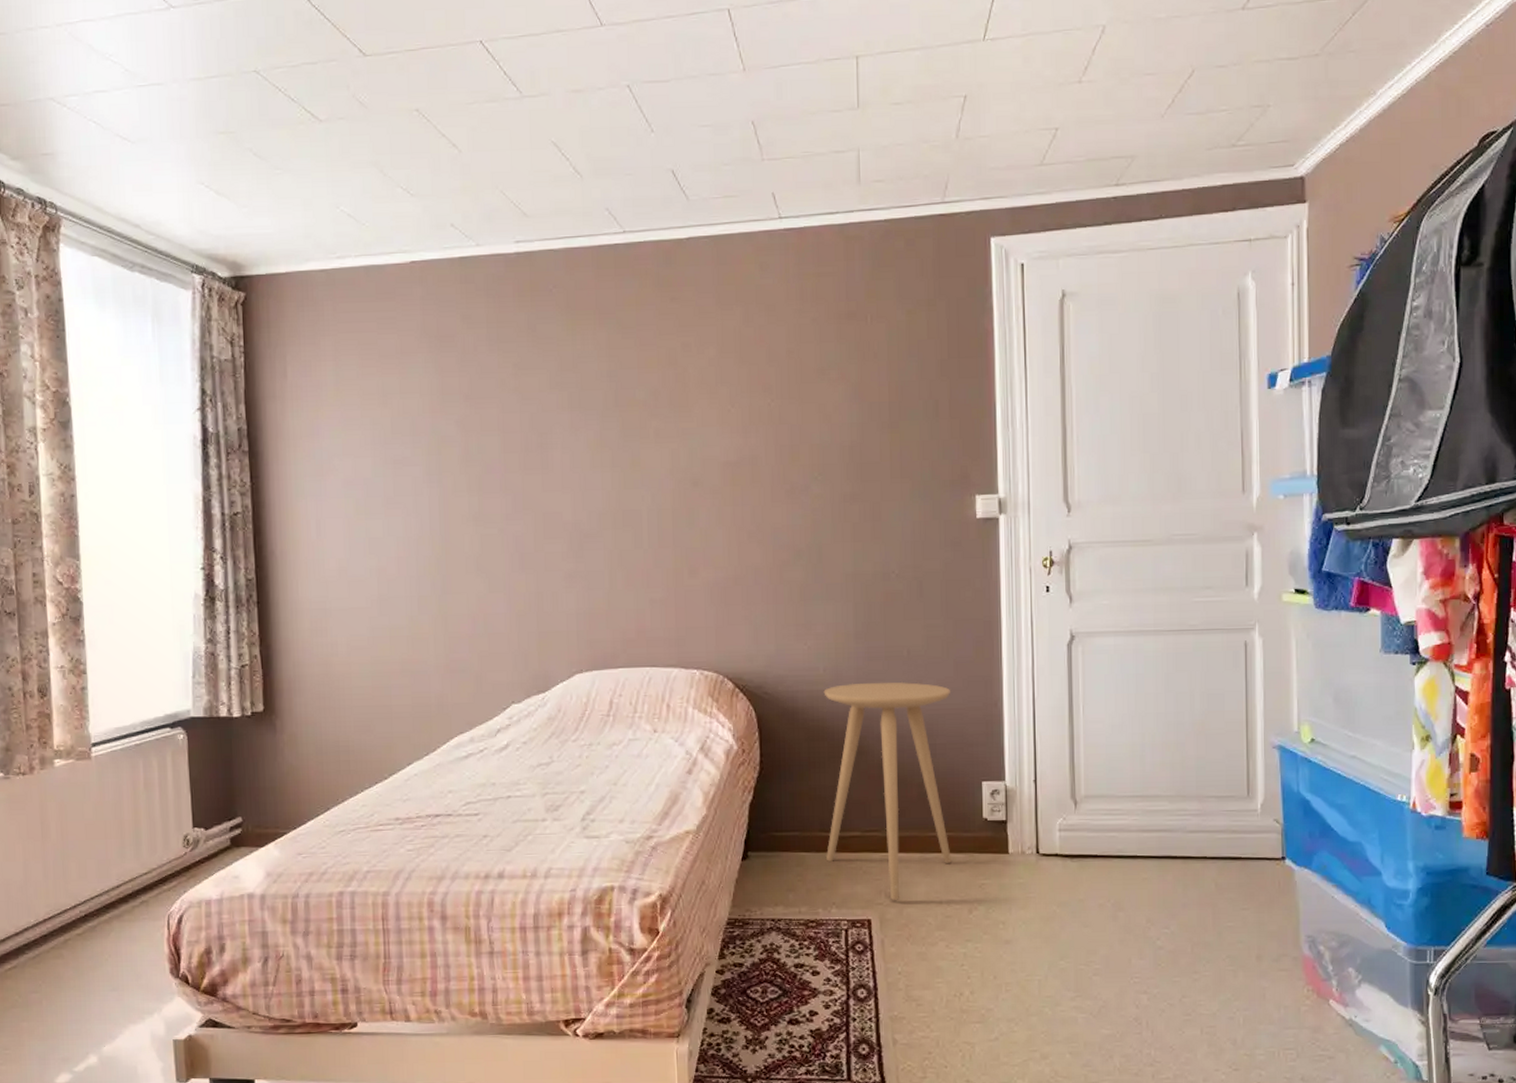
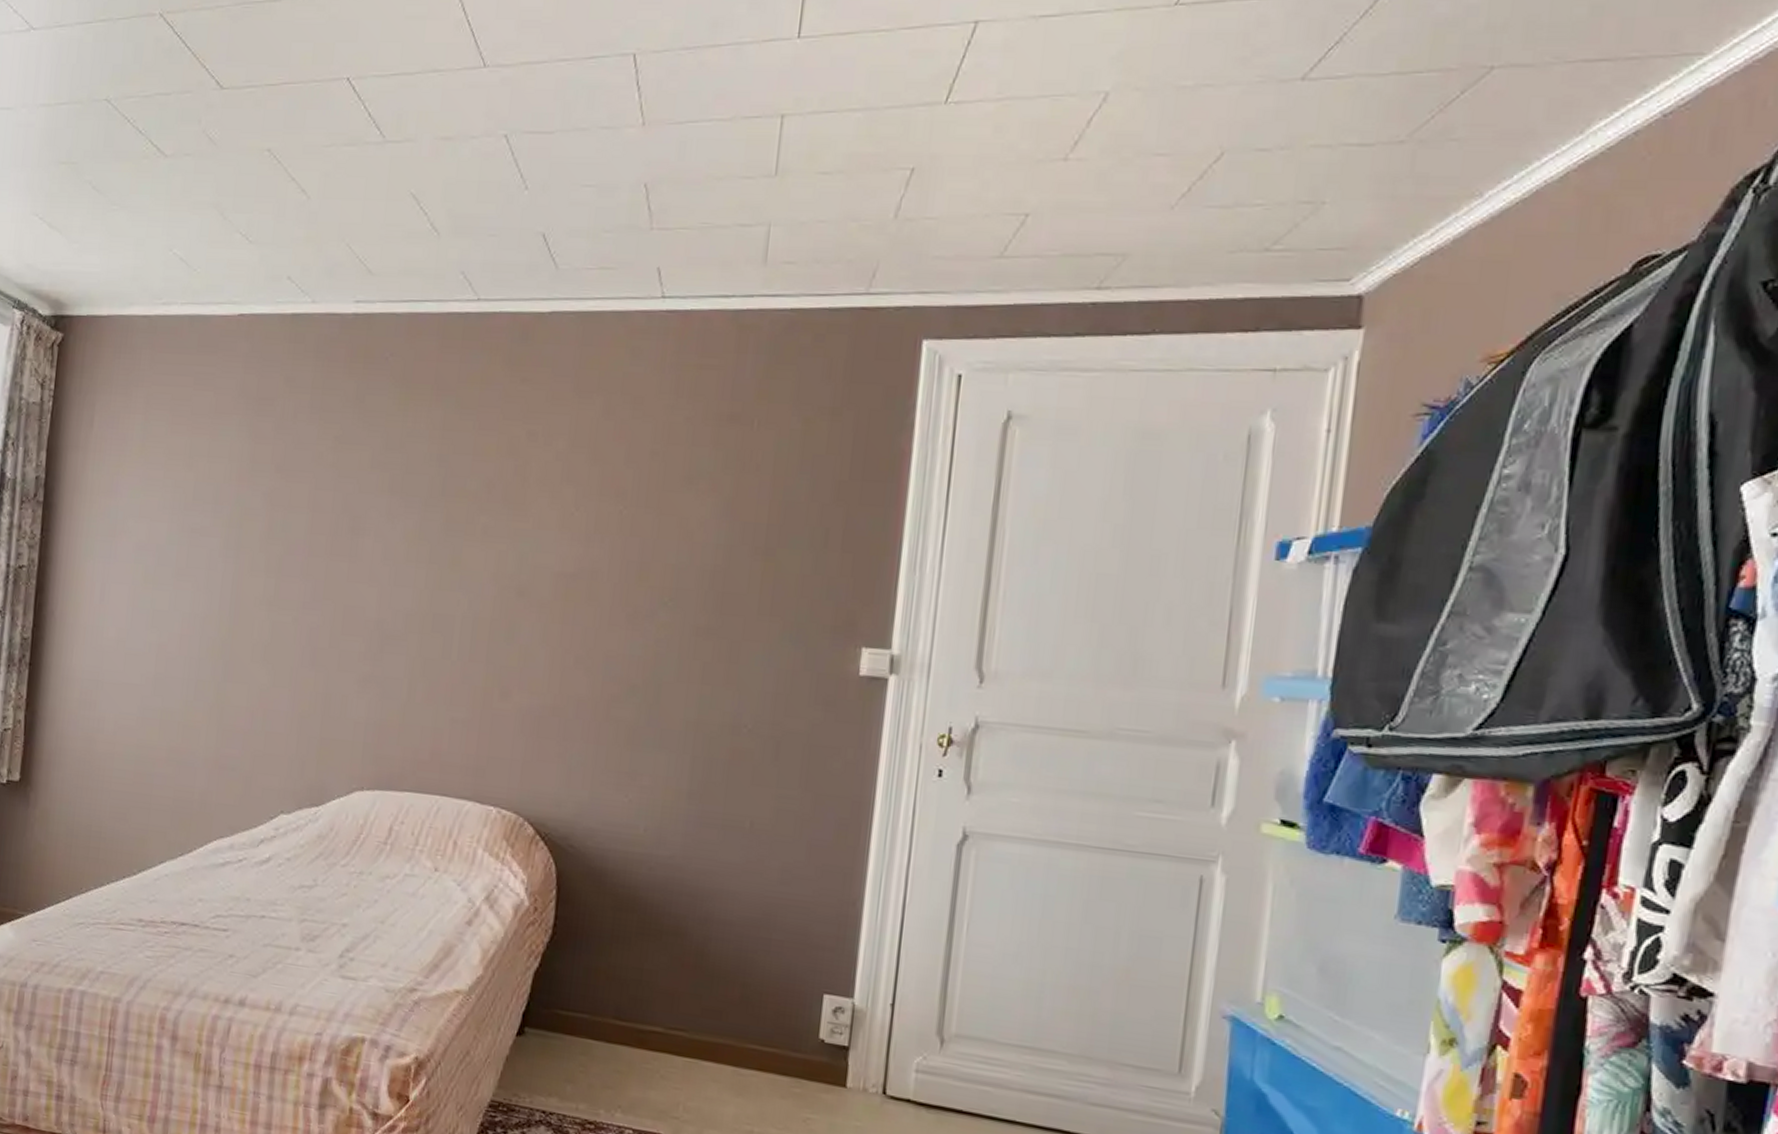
side table: present [823,681,951,901] -> none [617,850,799,1119]

